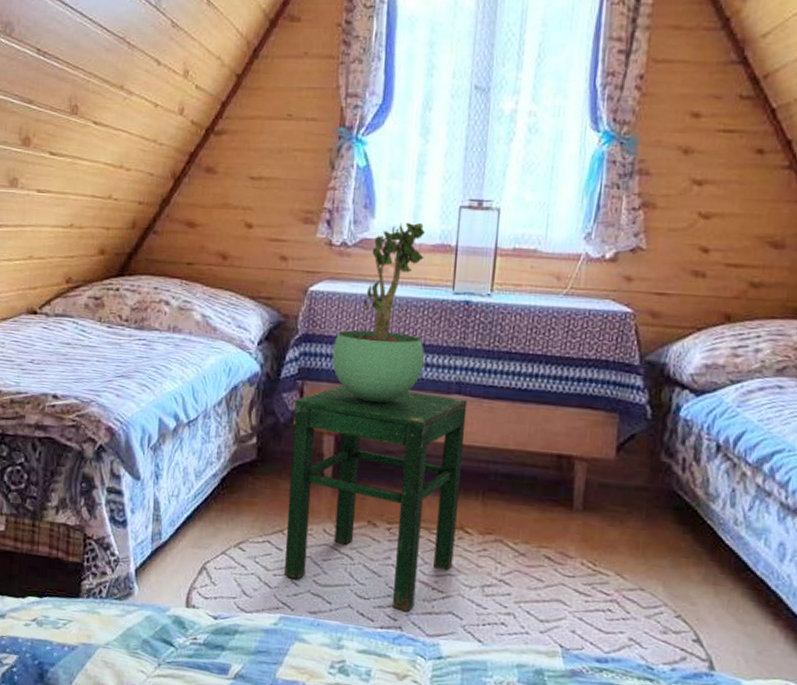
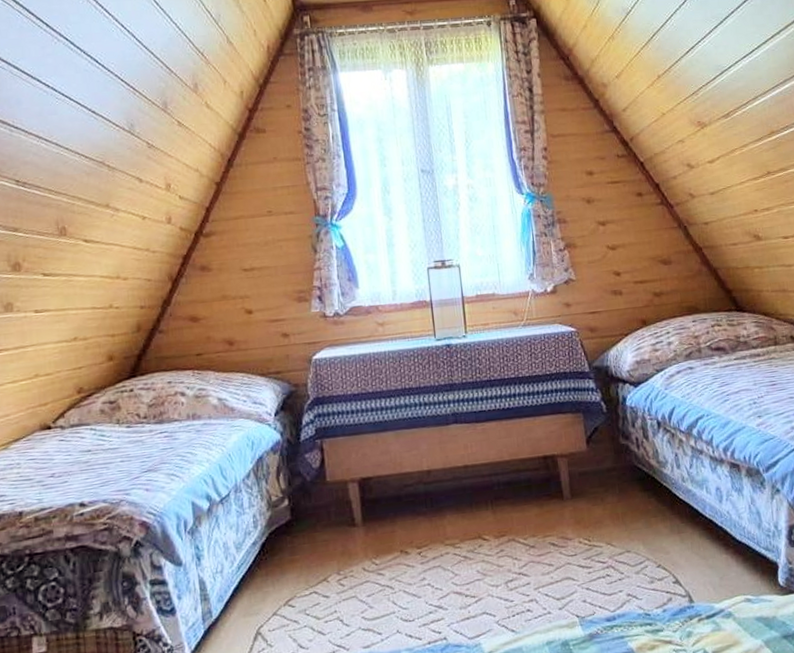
stool: present [284,384,468,612] -> none [317,427,479,623]
potted plant: present [332,222,425,403] -> none [342,286,423,446]

